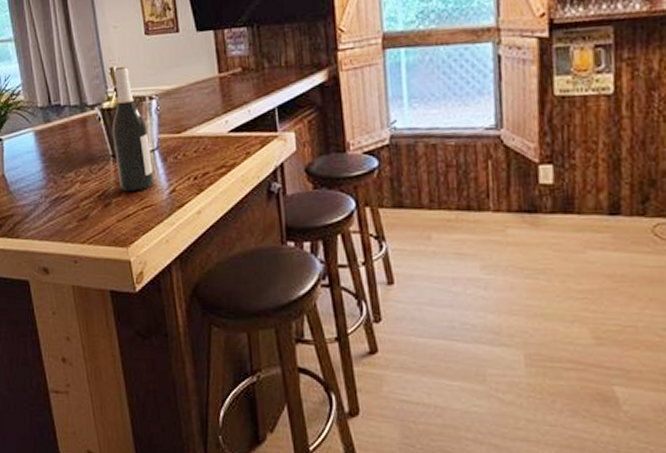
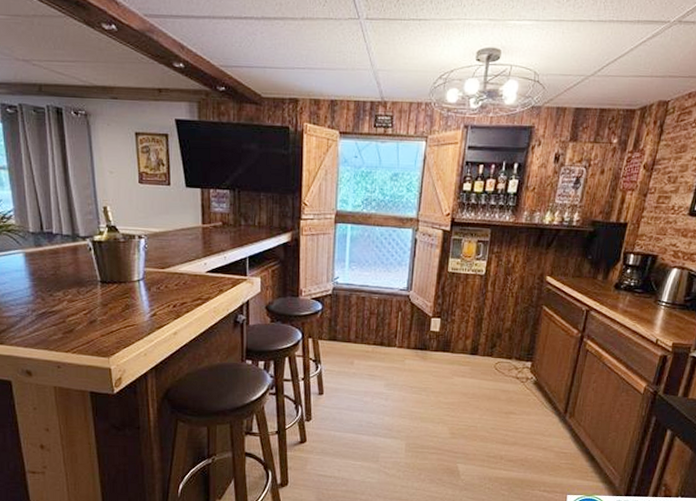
wine bottle: present [112,66,155,192] -> none [101,206,138,313]

